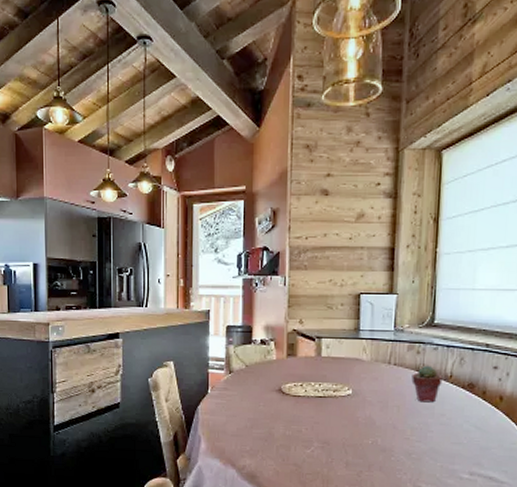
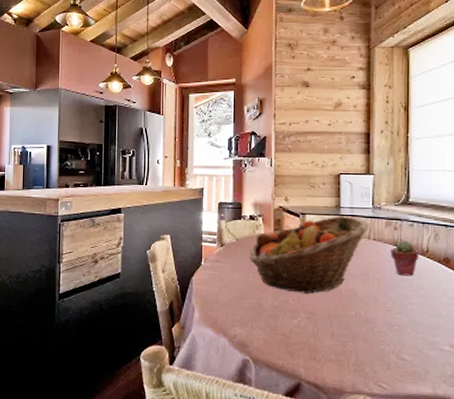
fruit basket: none [259,339,391,423] -> present [249,216,370,295]

